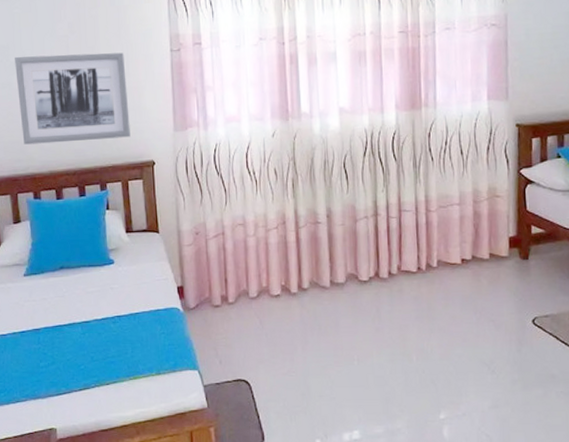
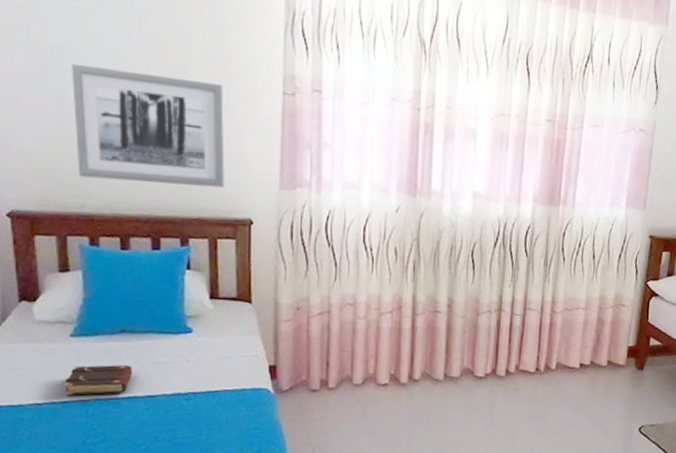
book: none [21,296,71,326] -> present [65,364,133,395]

